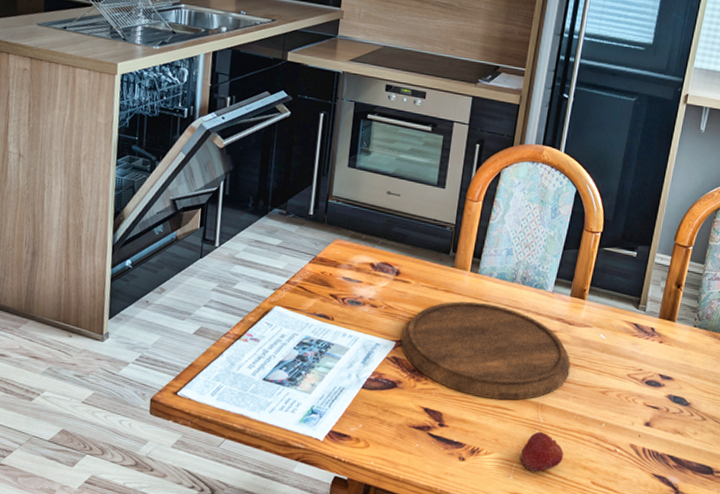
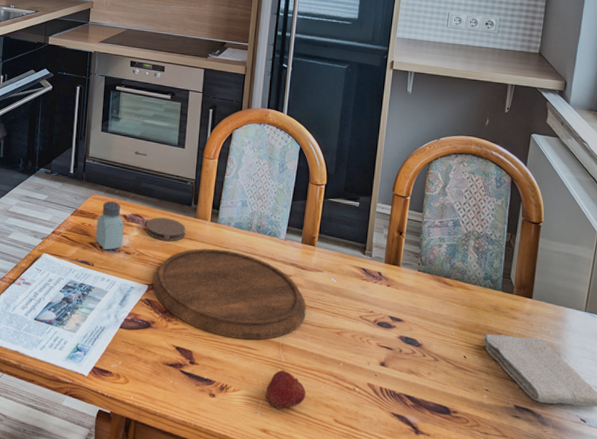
saltshaker: none [336,248,371,303] -> present [95,201,124,250]
coaster: none [395,266,442,294] -> present [145,217,186,242]

